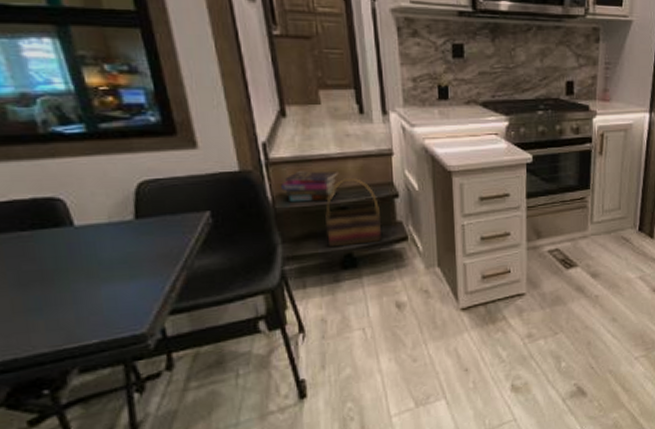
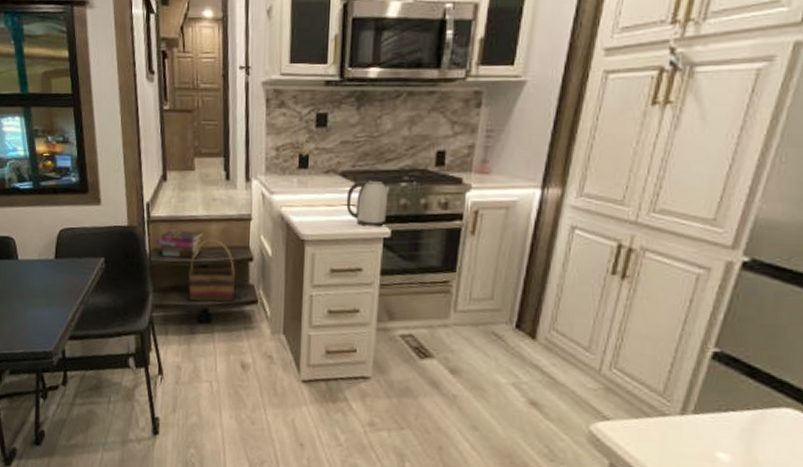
kettle: none [489,108,529,154] -> present [346,179,391,227]

